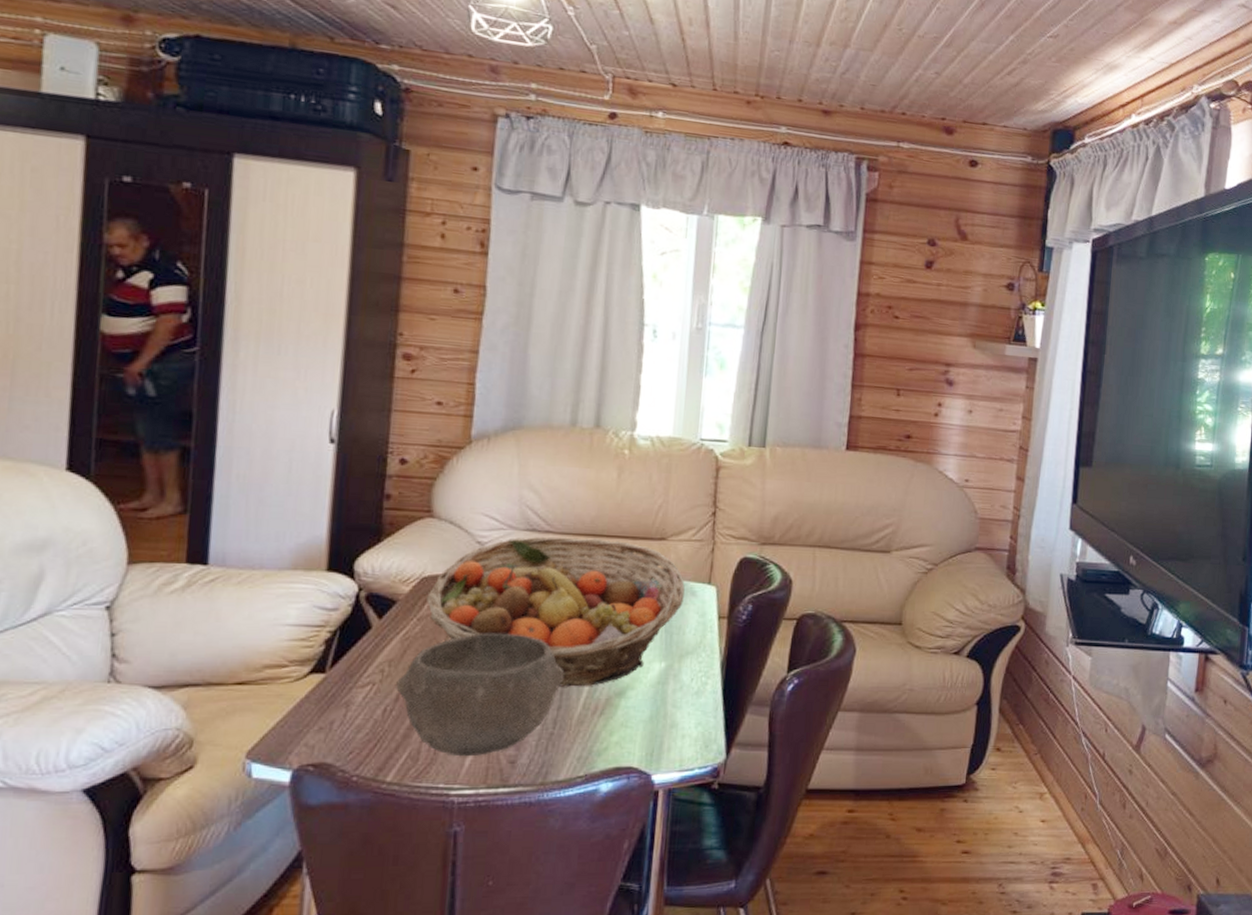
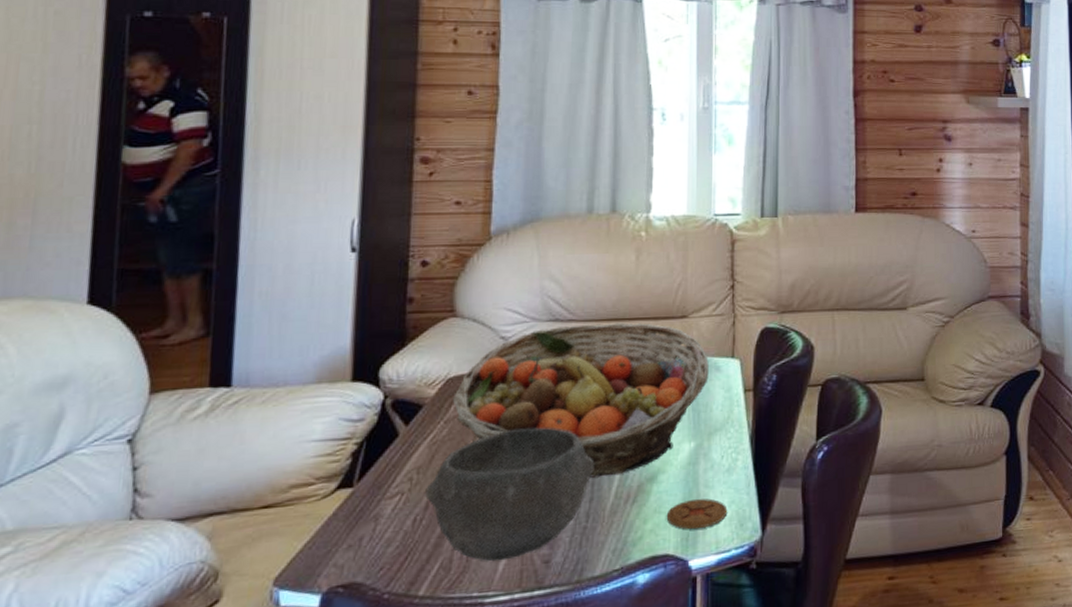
coaster: none [632,718,694,746] -> present [666,498,728,530]

